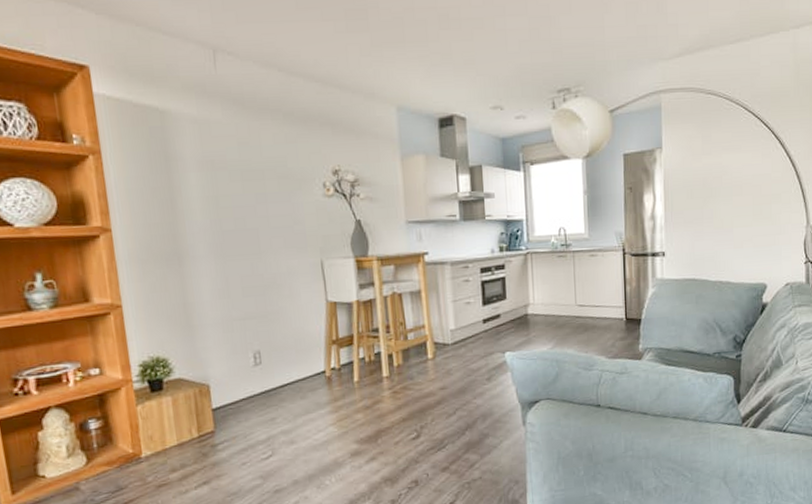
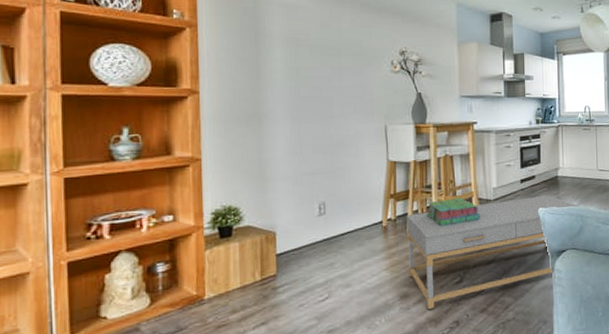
coffee table: none [352,336,554,468] -> present [406,195,579,309]
stack of books: none [375,342,438,376] -> present [427,197,481,227]

